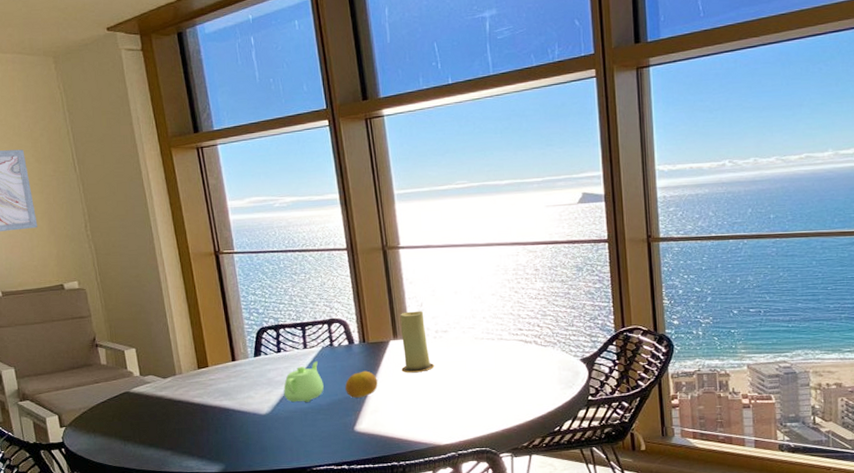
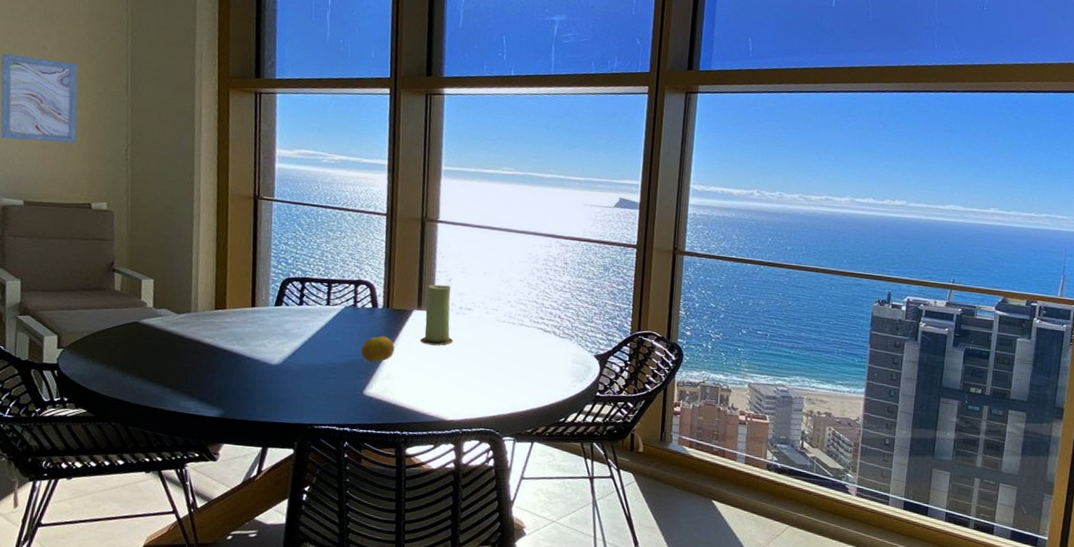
teapot: present [283,361,324,403] -> none [298,319,340,359]

